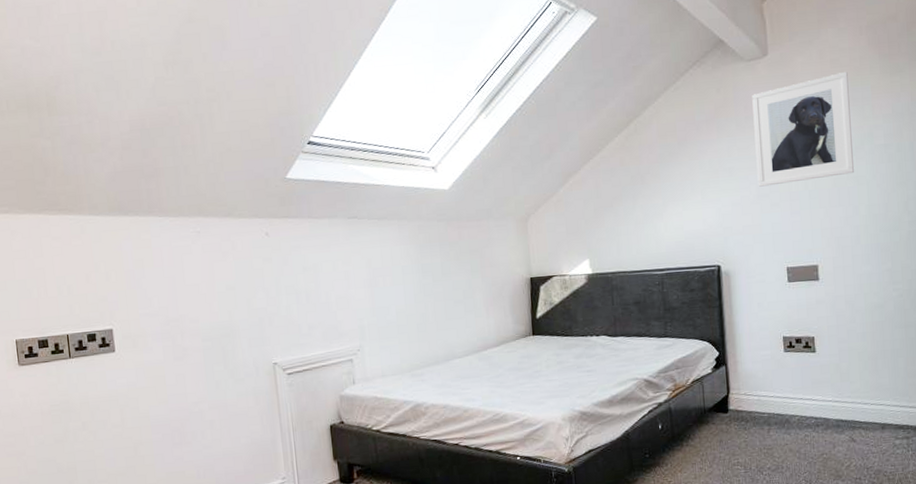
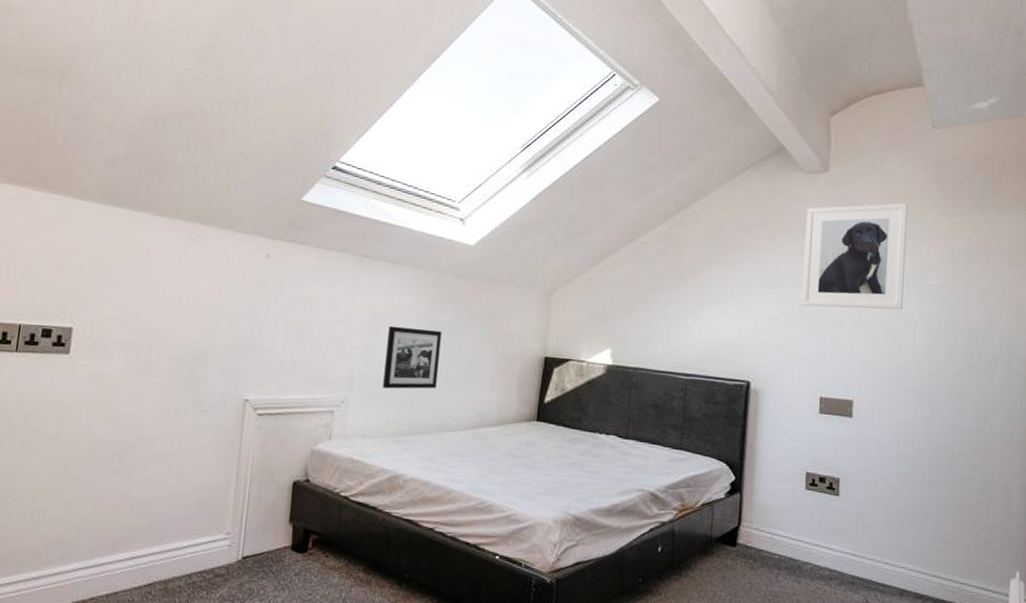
picture frame: none [386,272,438,332] -> present [383,325,442,389]

